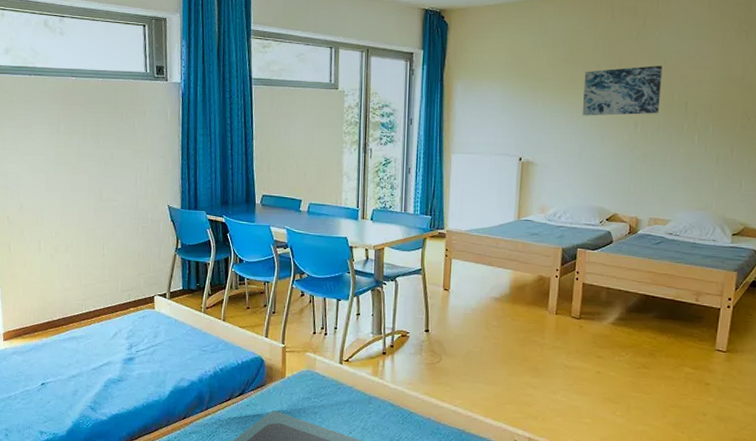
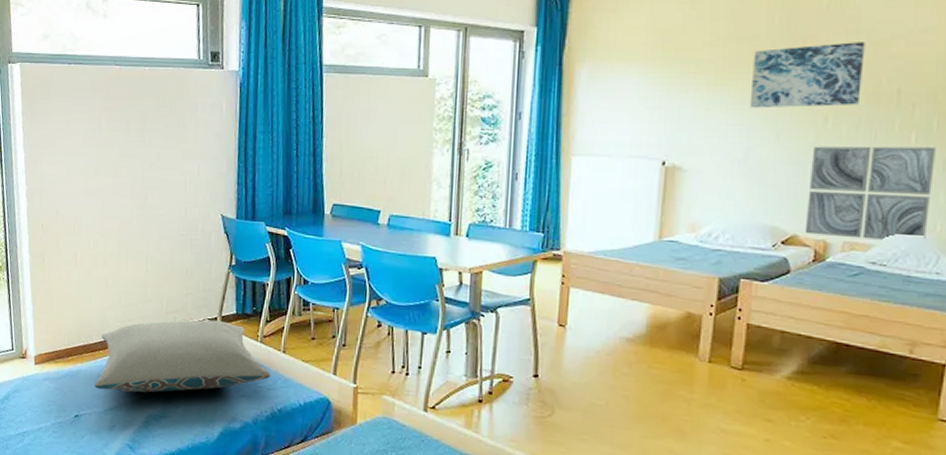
pillow: none [59,295,213,361] -> present [94,319,271,393]
wall art: none [622,145,711,216] -> present [804,146,936,240]

